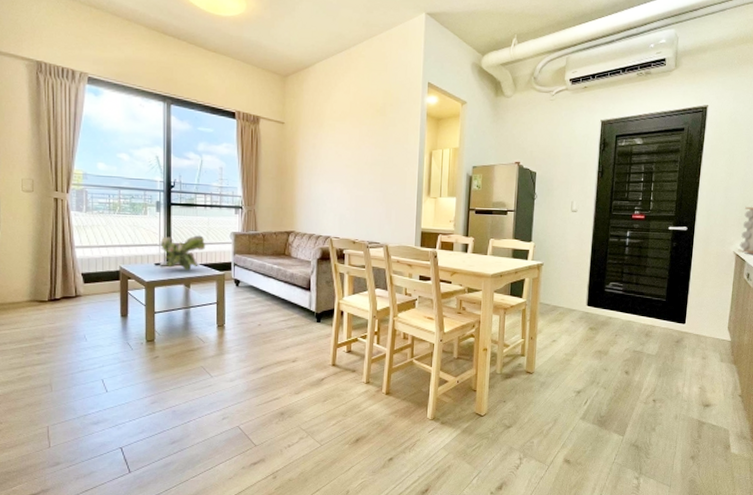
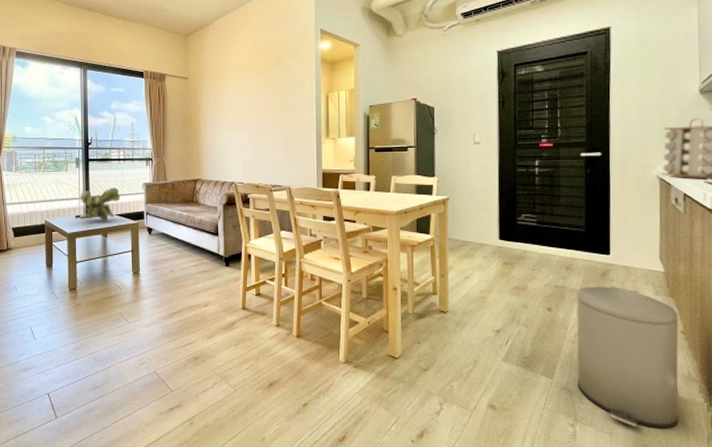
pedal bin: none [645,352,739,481] -> present [576,287,679,429]

